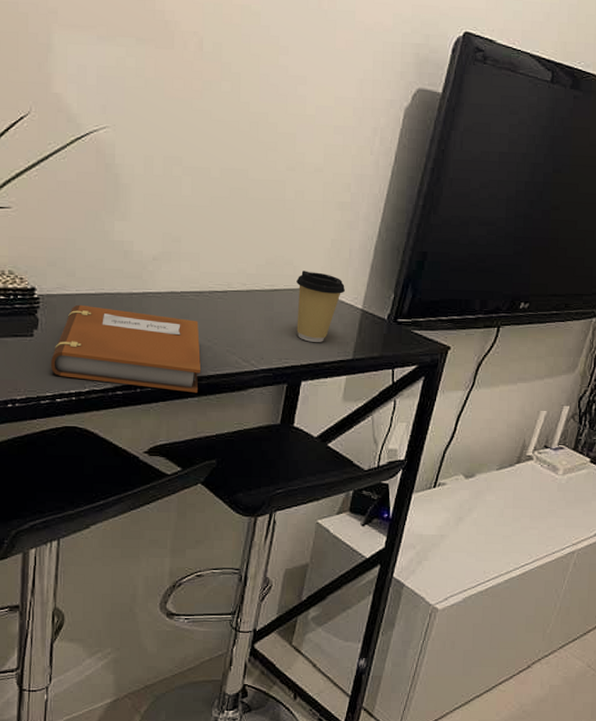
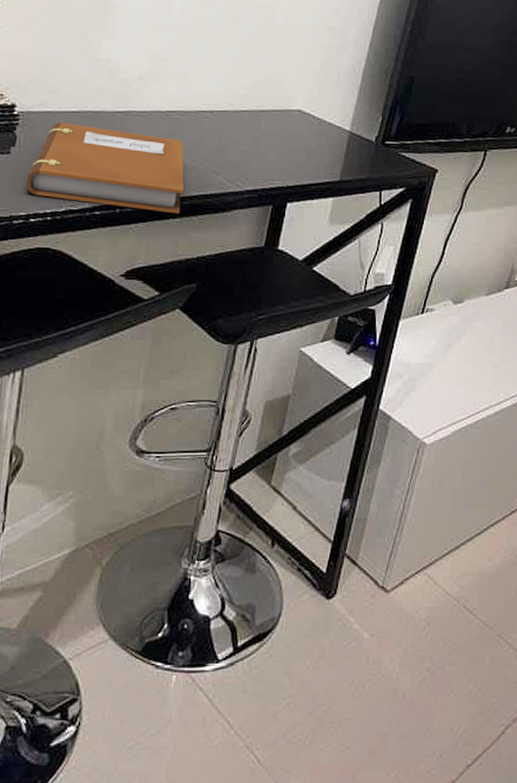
coffee cup: present [296,271,345,342] -> none [283,92,333,164]

